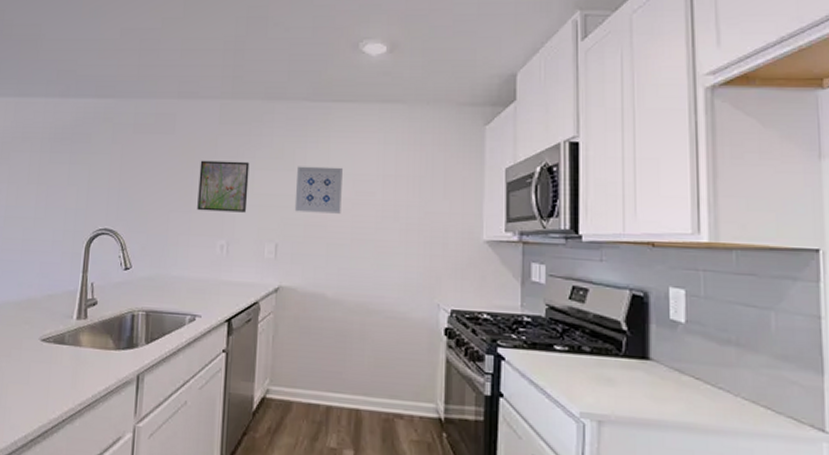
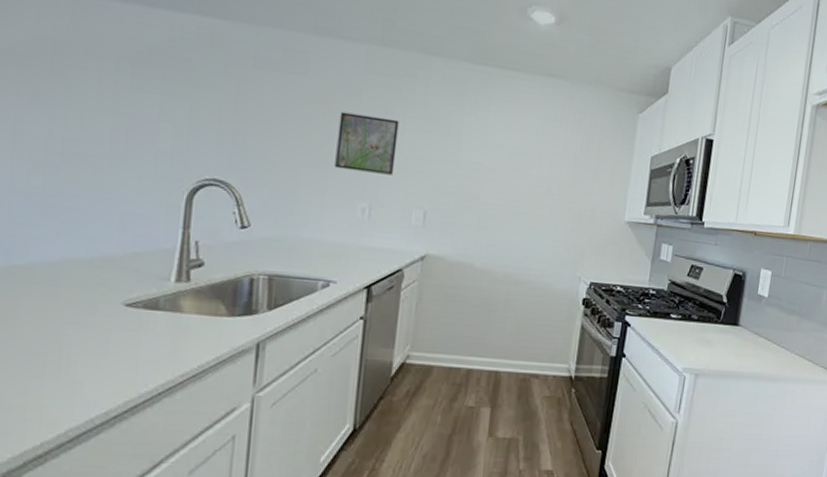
wall art: present [294,166,343,214] -> none [446,131,500,185]

